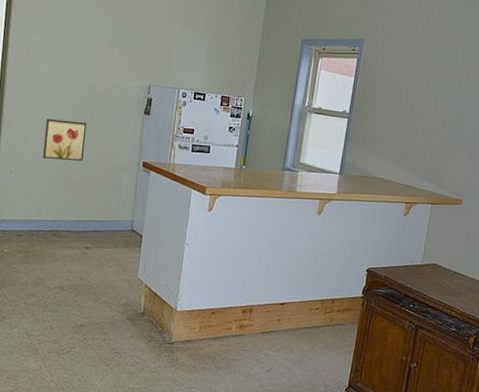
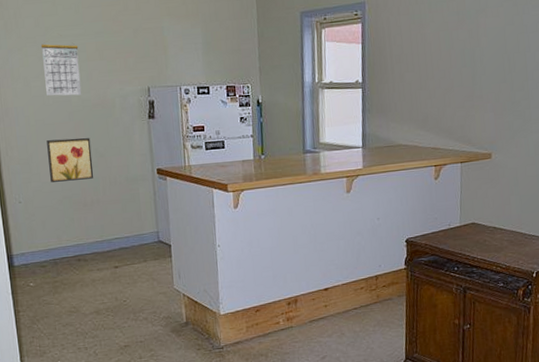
calendar: none [55,31,93,83] -> present [40,43,82,96]

